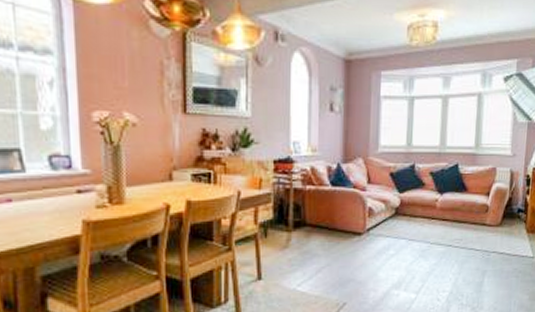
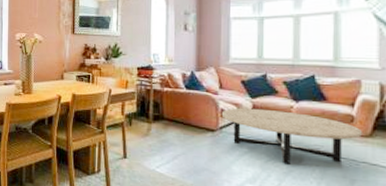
coffee table: none [368,204,494,263] -> present [221,108,362,164]

